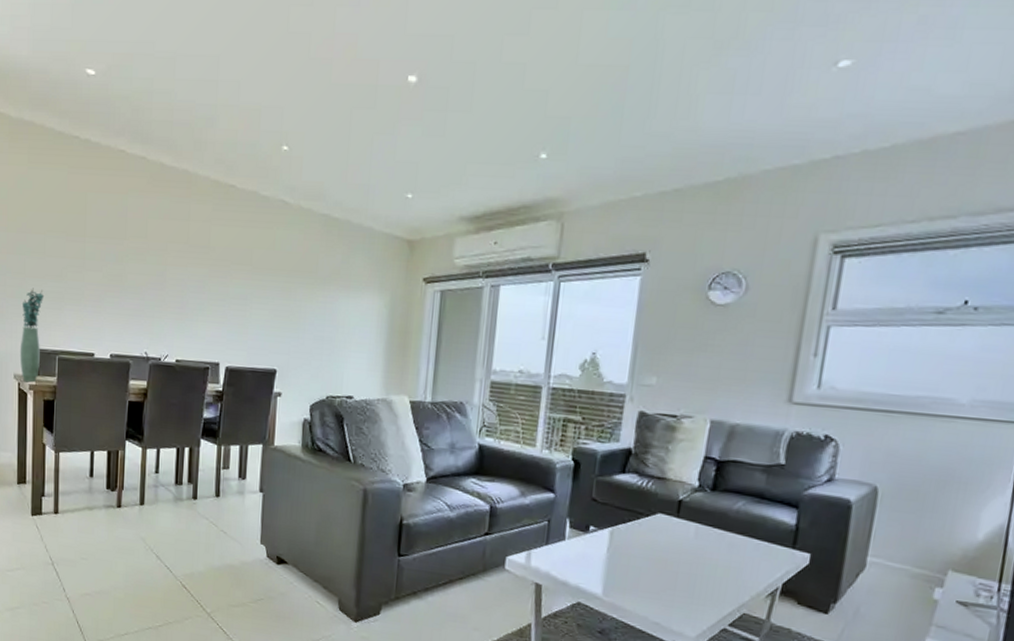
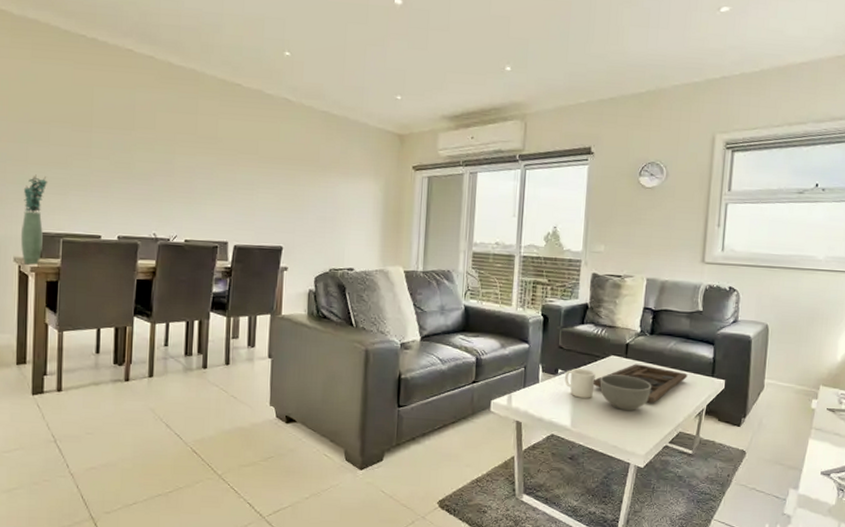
mug: none [597,526,637,563] -> present [565,369,596,398]
decorative tray: none [633,525,759,575] -> present [593,364,688,403]
bowl: none [642,536,710,583] -> present [600,374,652,411]

